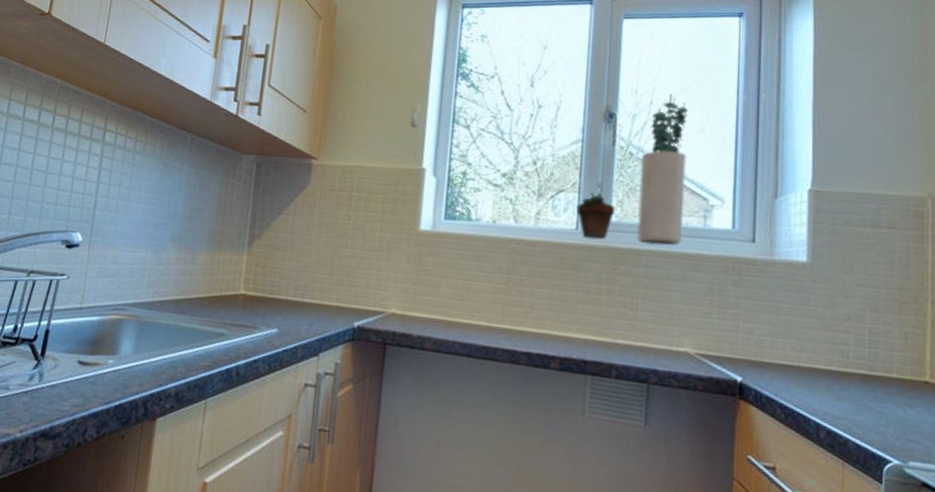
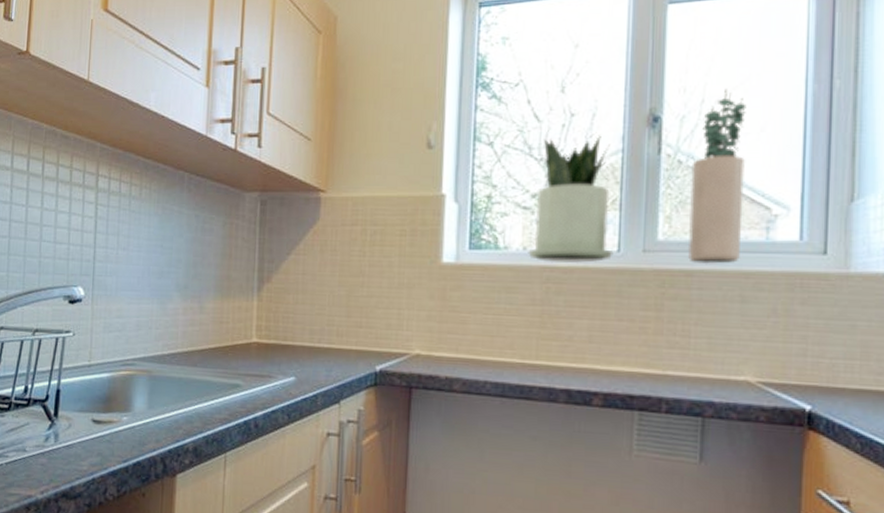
planter: none [497,125,573,239] -> present [528,135,614,264]
succulent plant: present [576,181,616,240] -> none [617,196,663,262]

